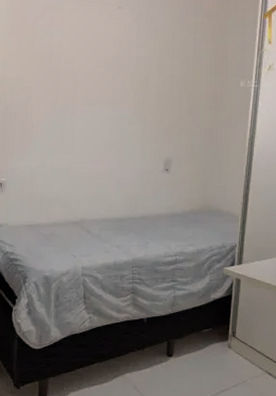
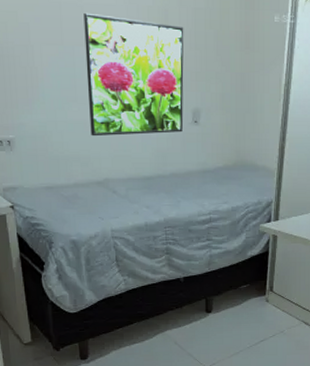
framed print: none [72,79,161,181] -> present [83,12,184,137]

